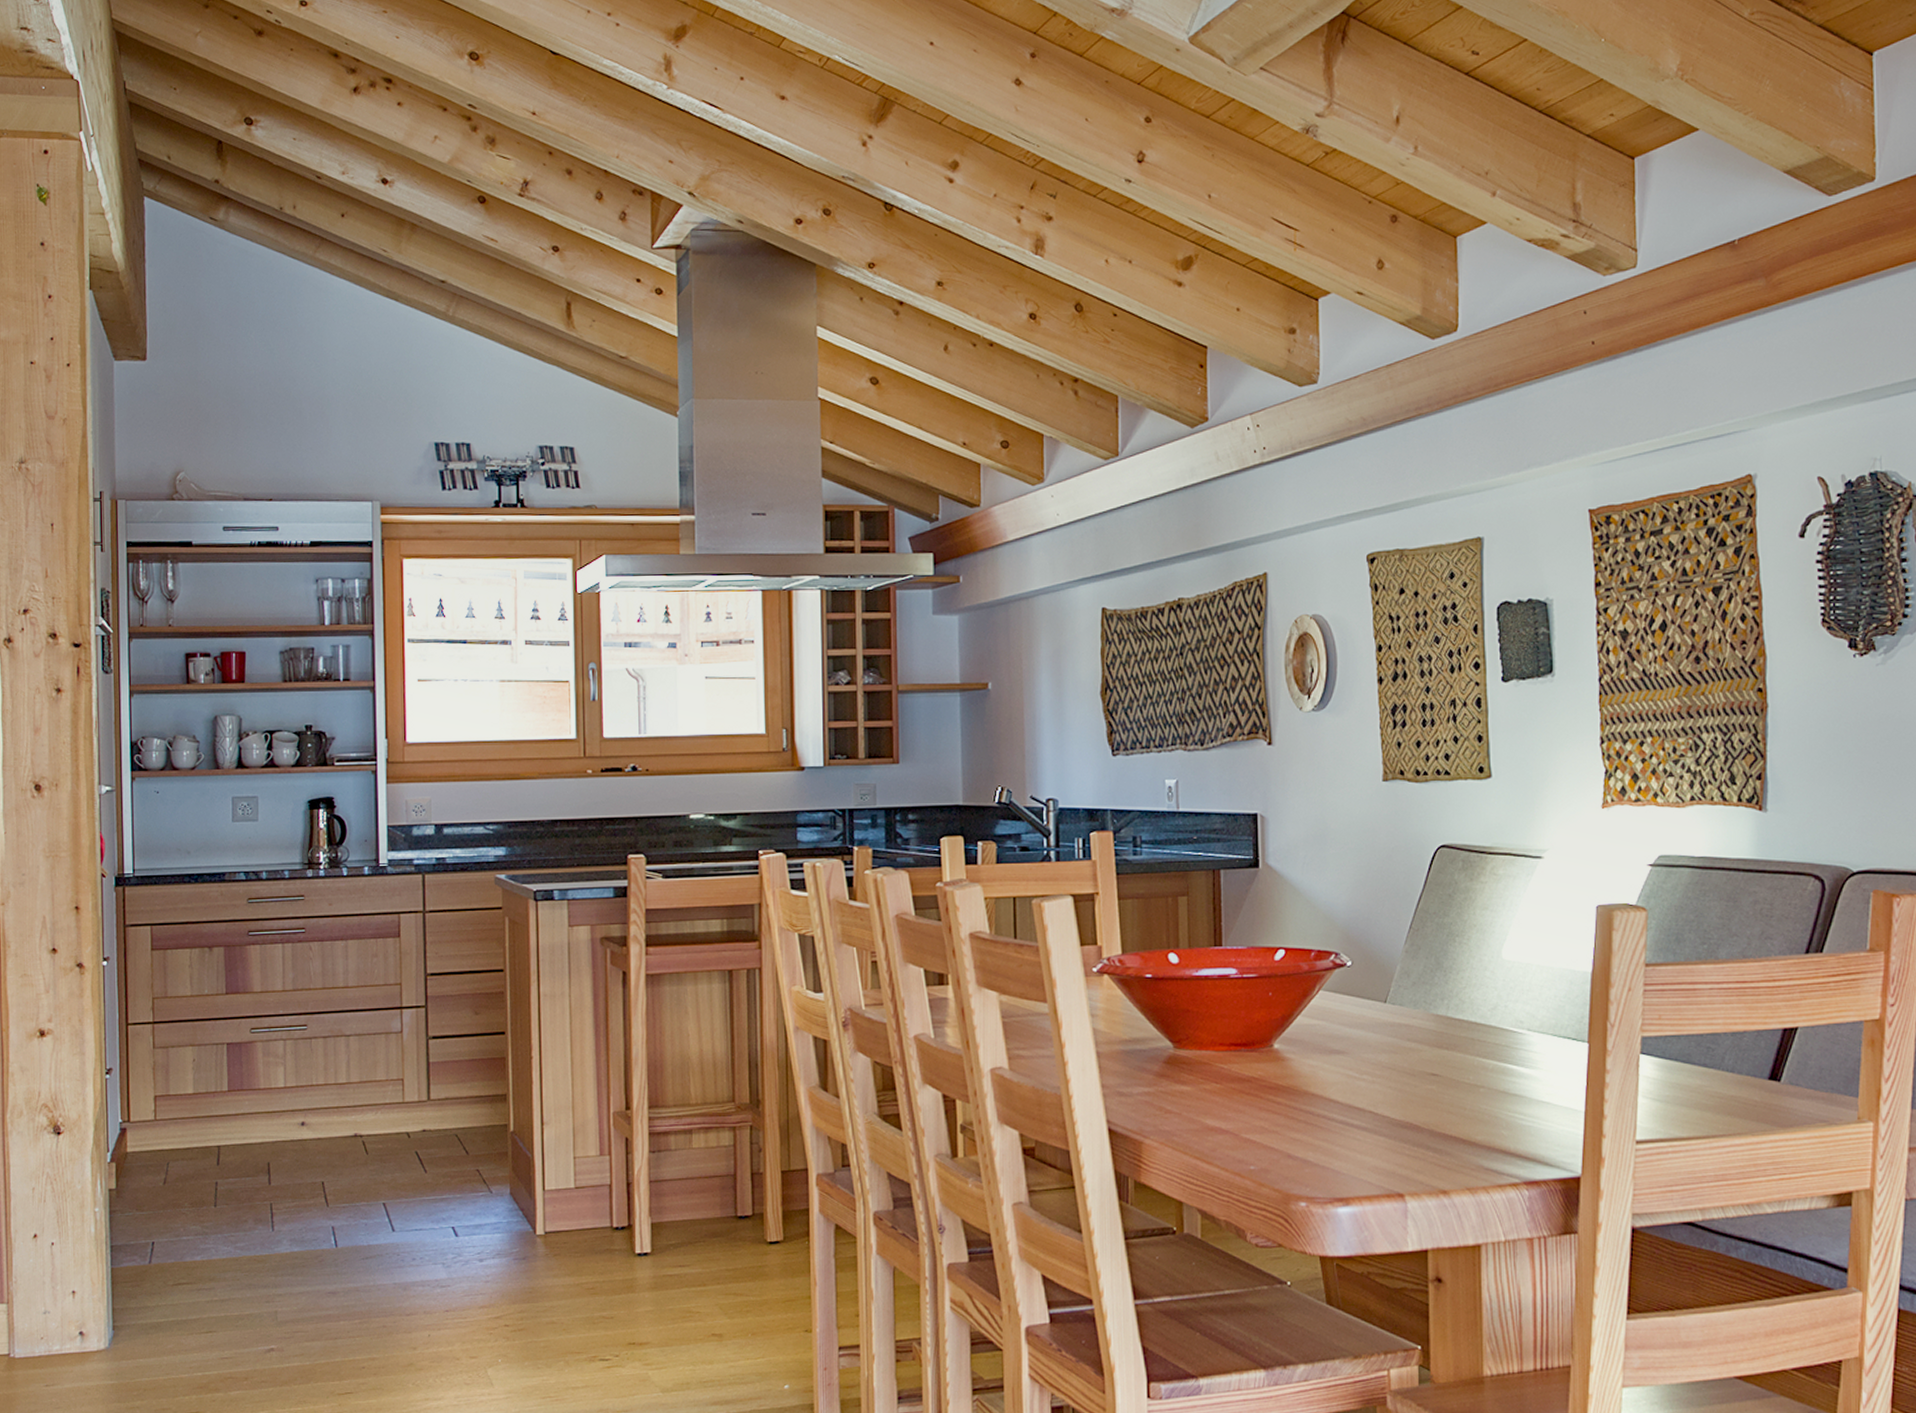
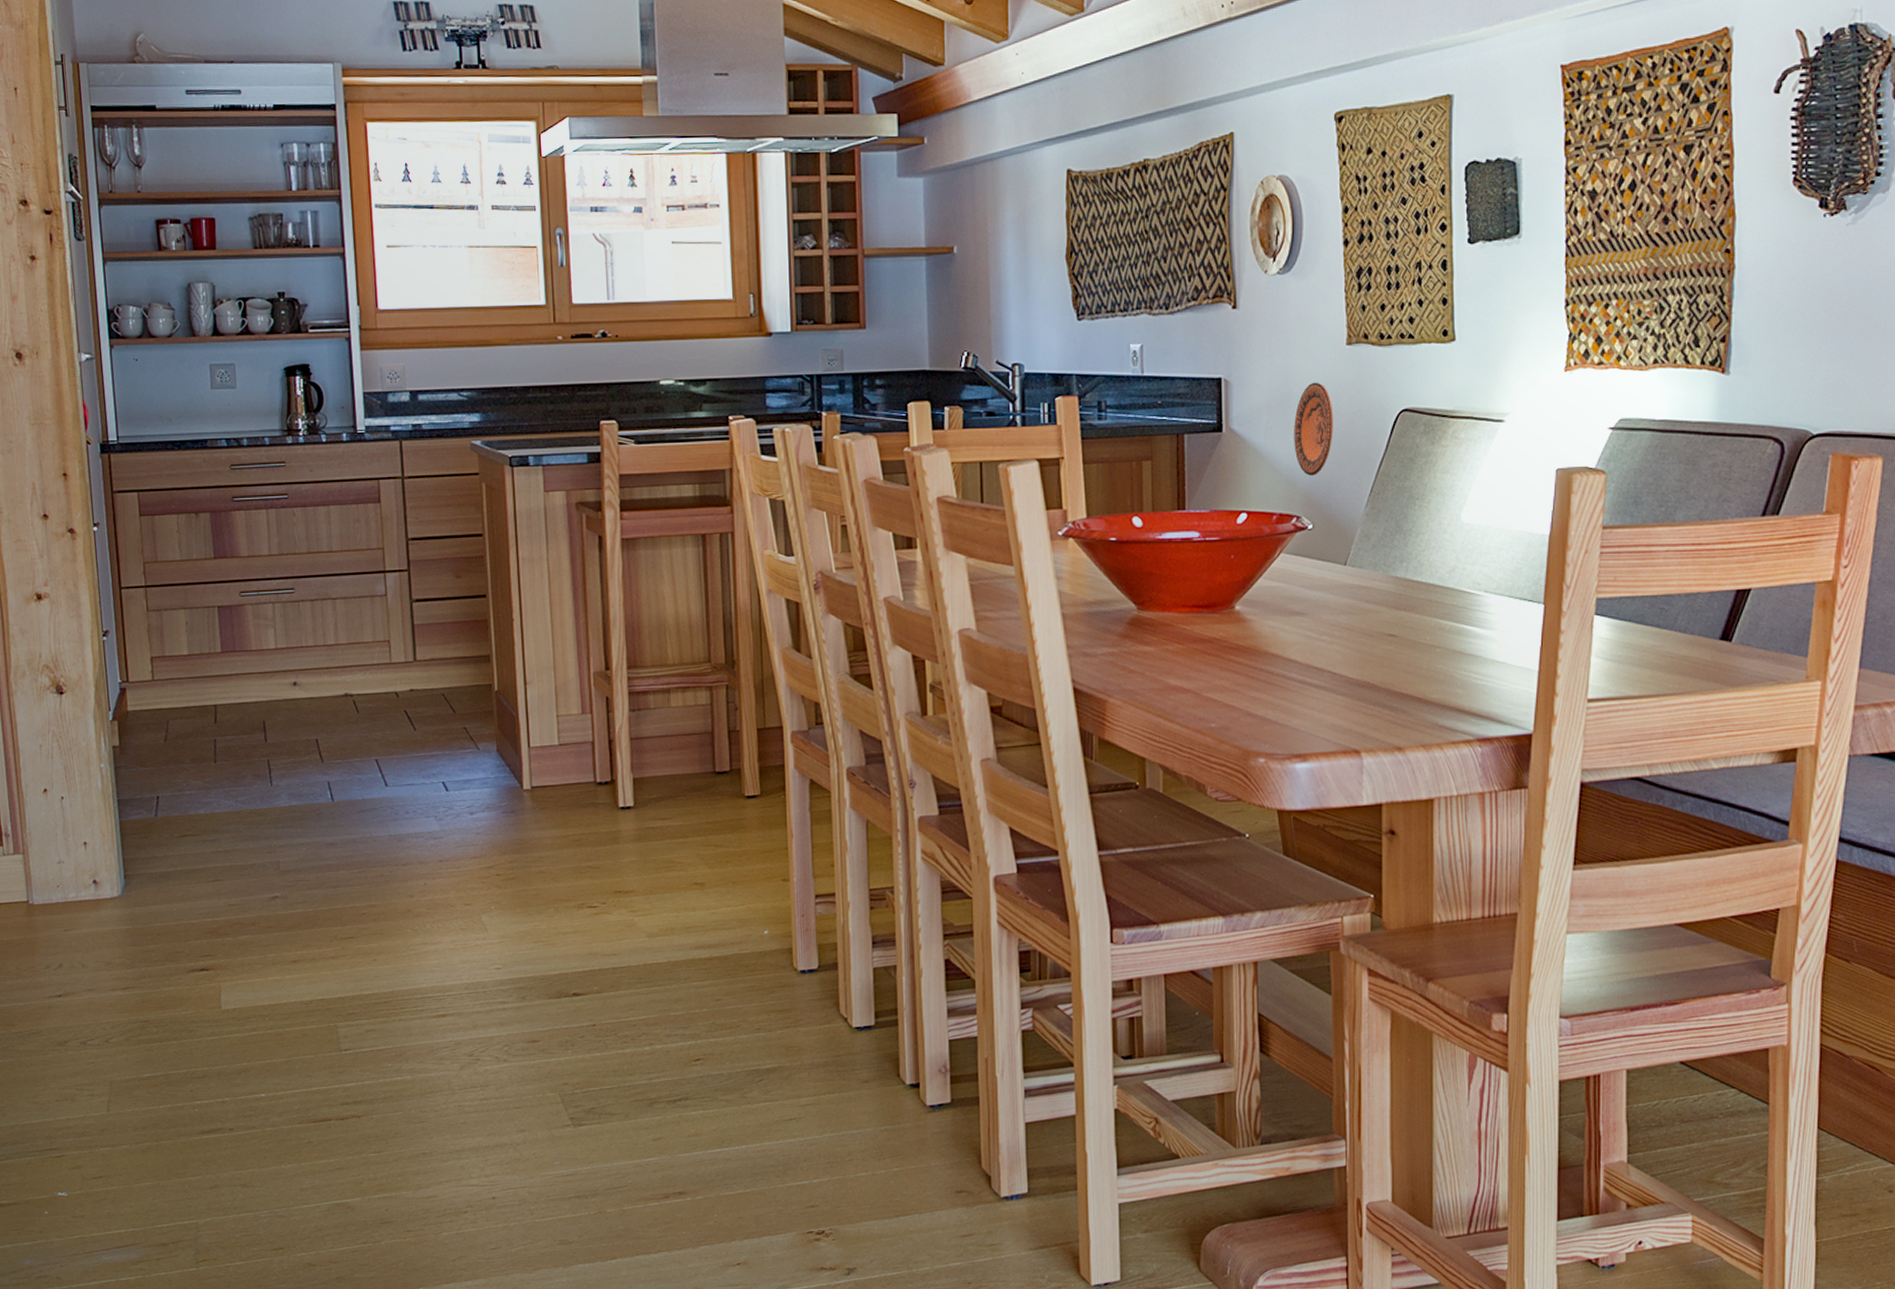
decorative plate: none [1331,818,1371,912] -> present [1294,382,1334,476]

